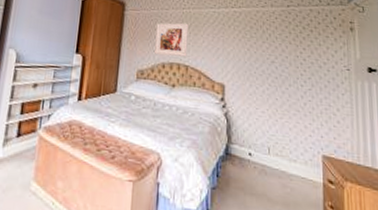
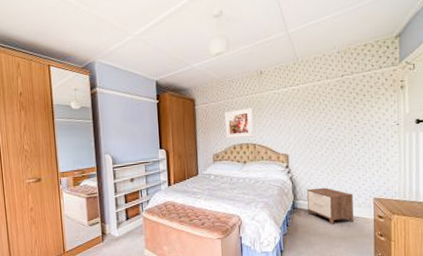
nightstand: none [243,131,299,185] -> present [306,187,354,225]

